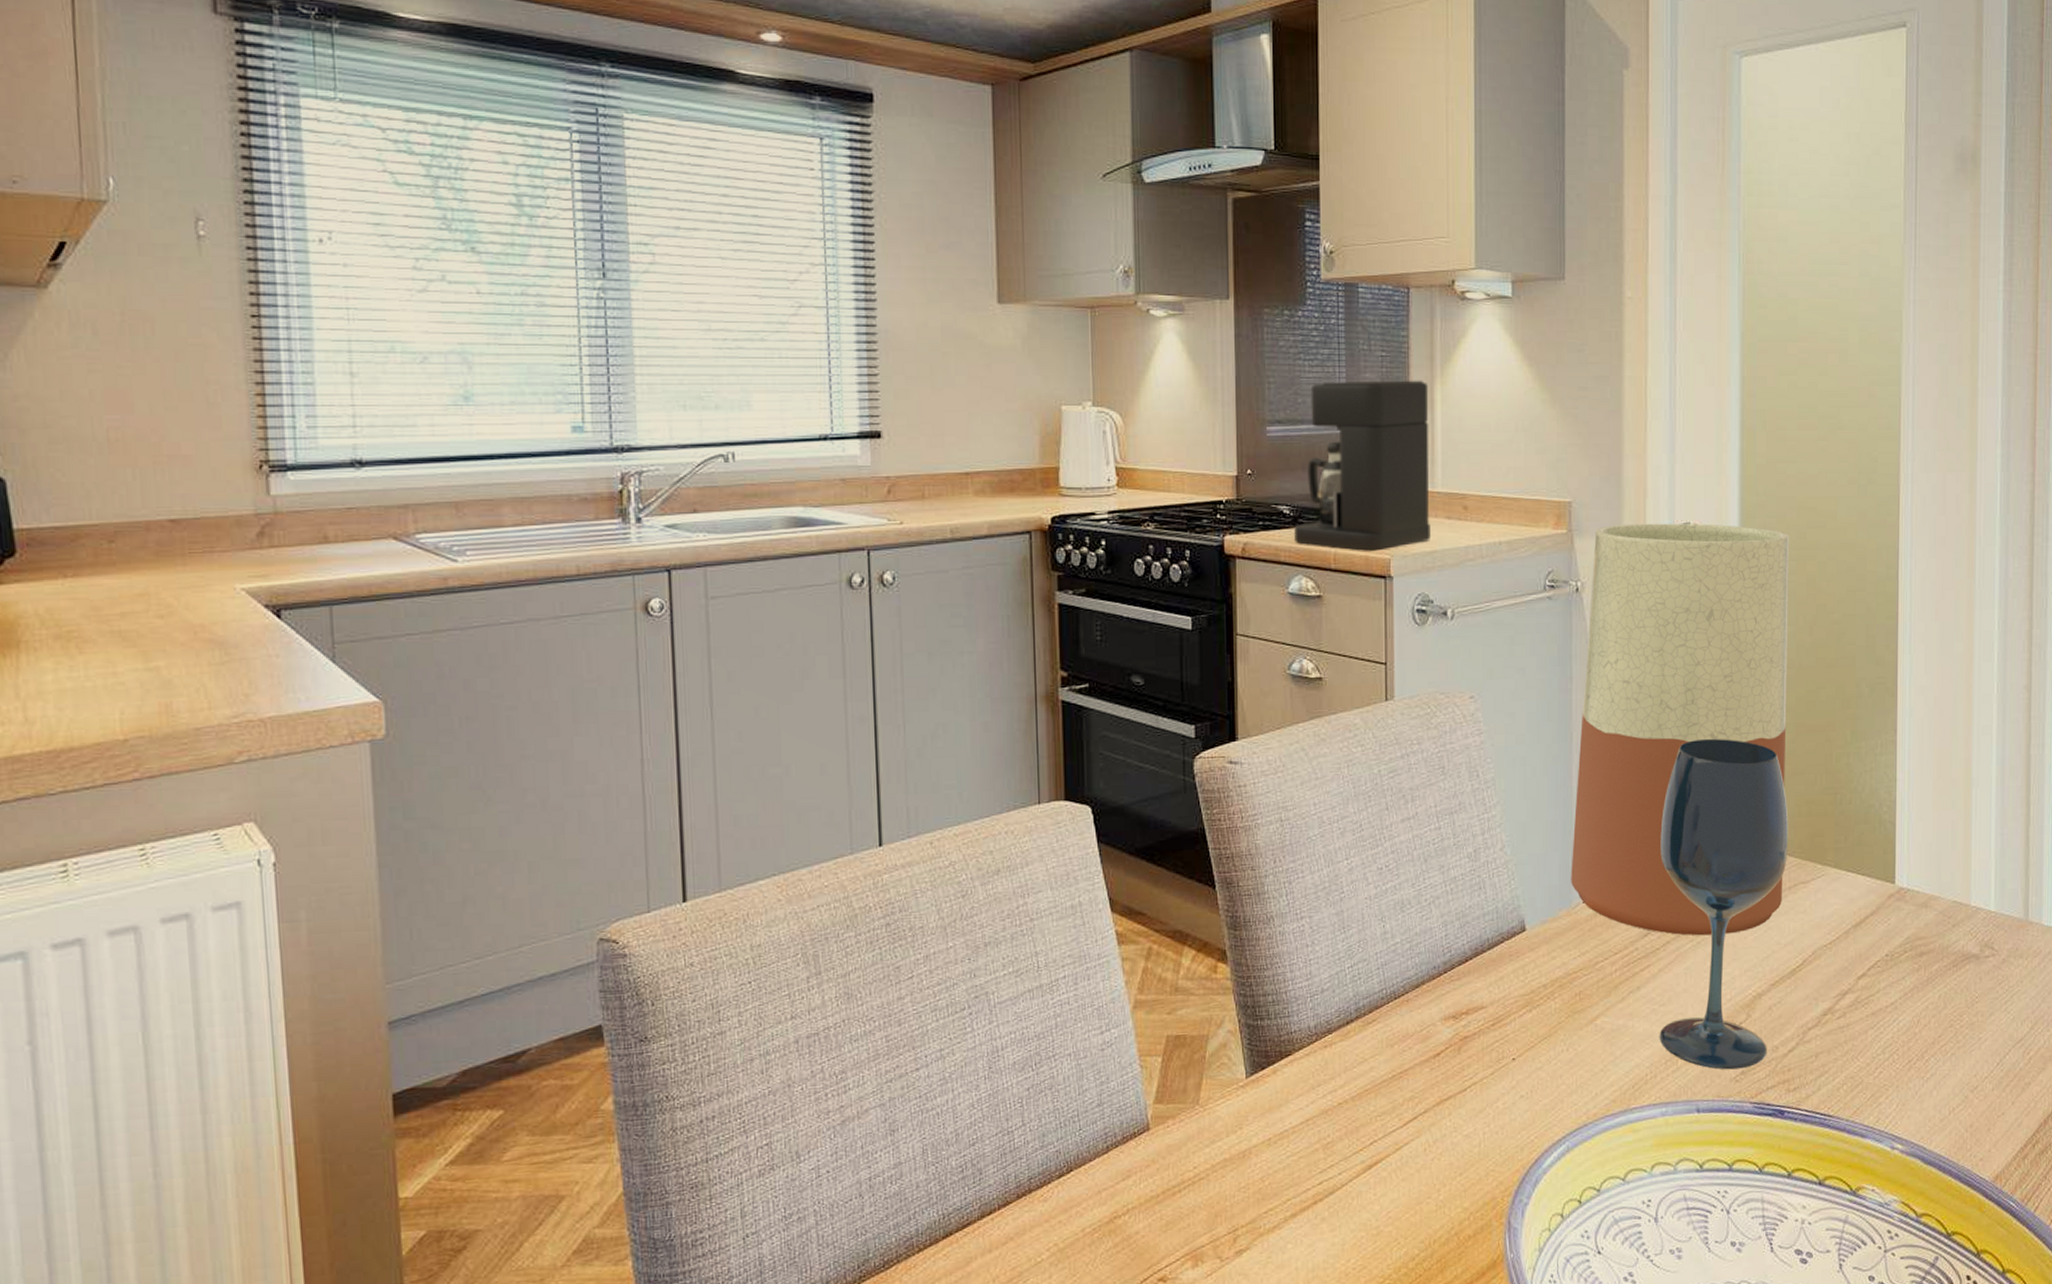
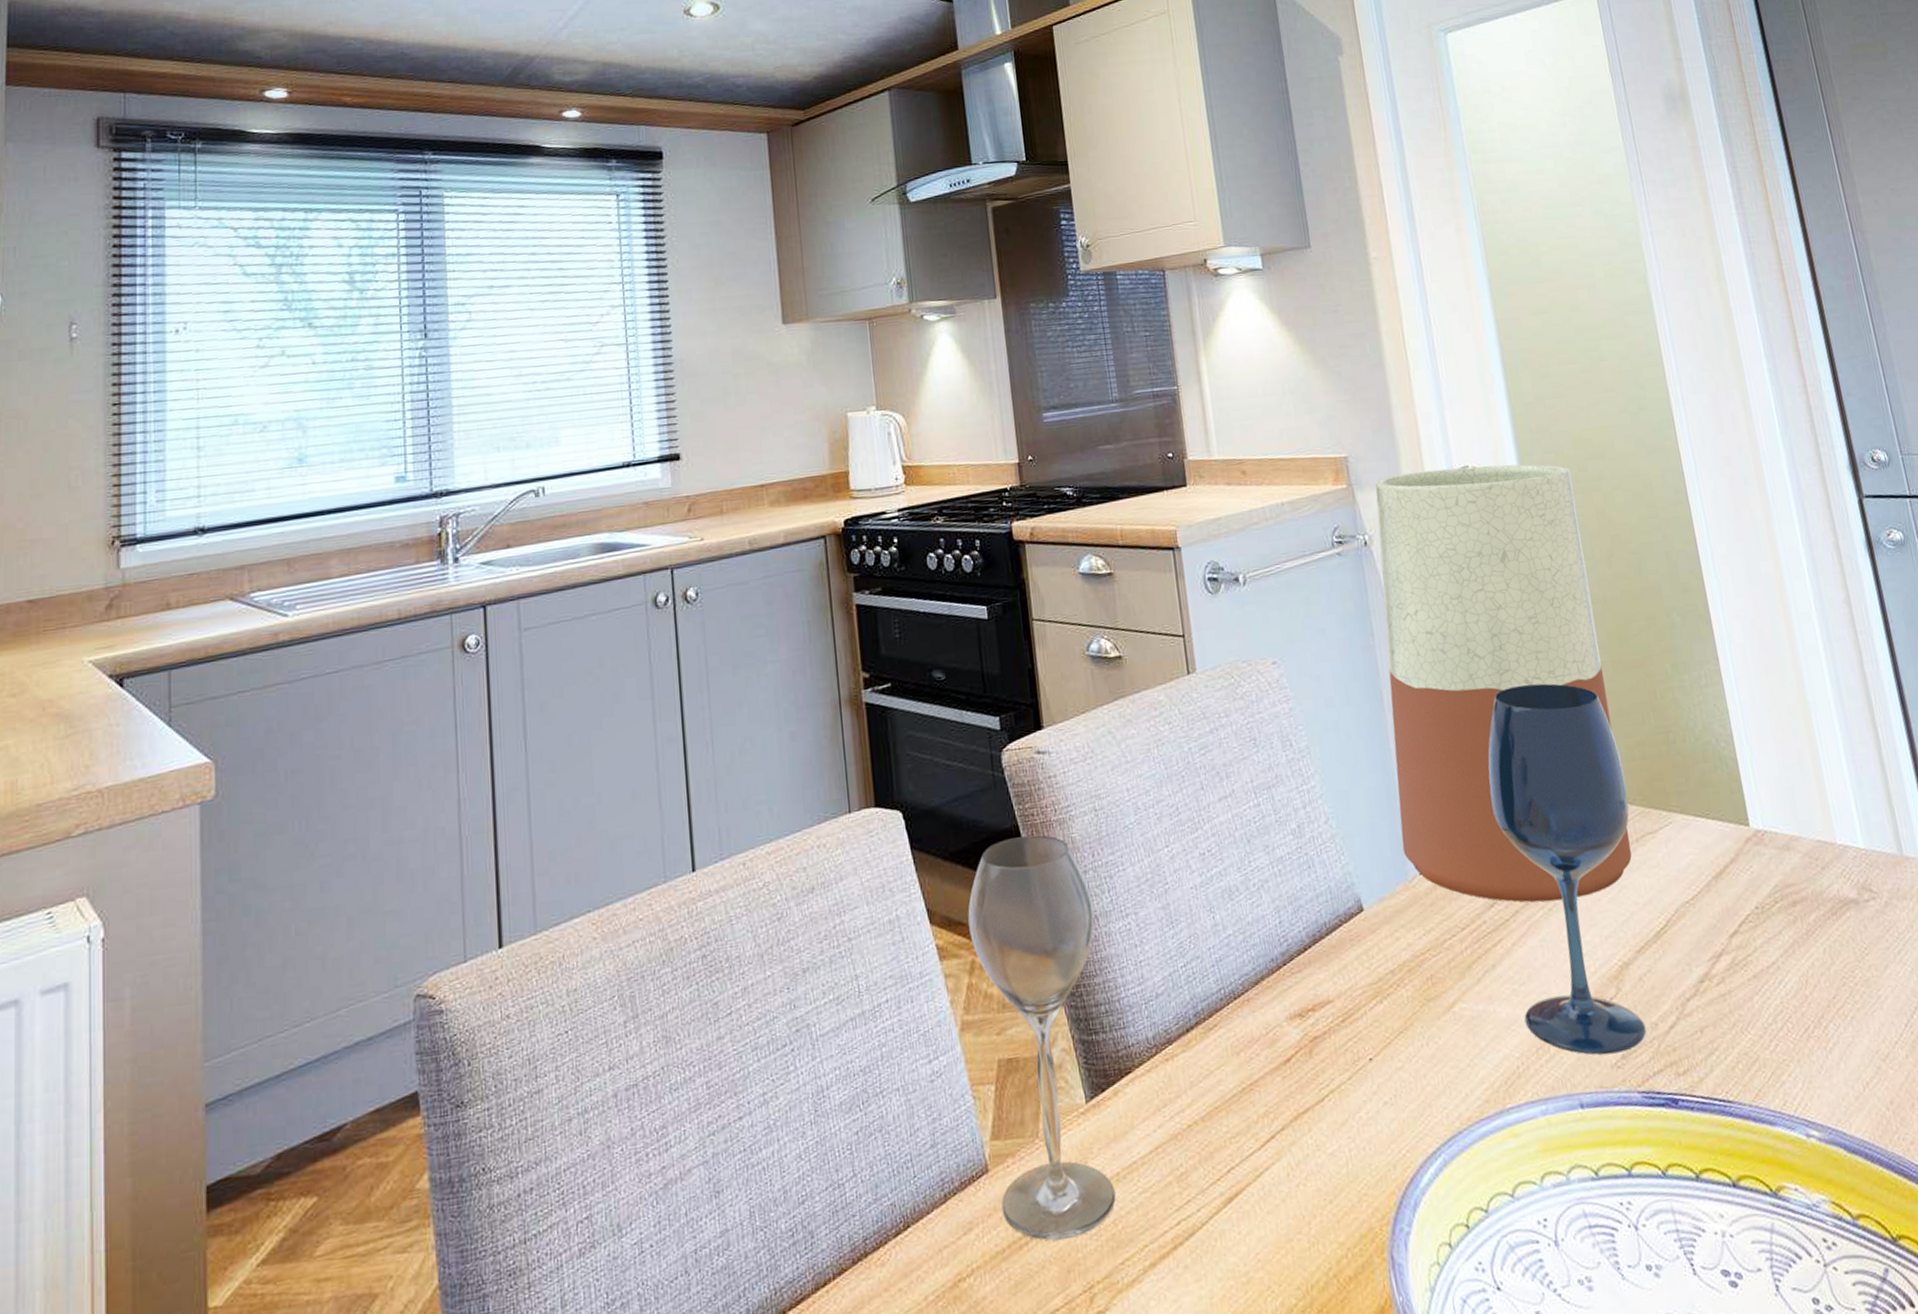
wineglass: none [1149,839,1270,1191] -> present [968,835,1116,1241]
coffee maker: present [1294,380,1430,551] -> none [1079,354,1213,524]

